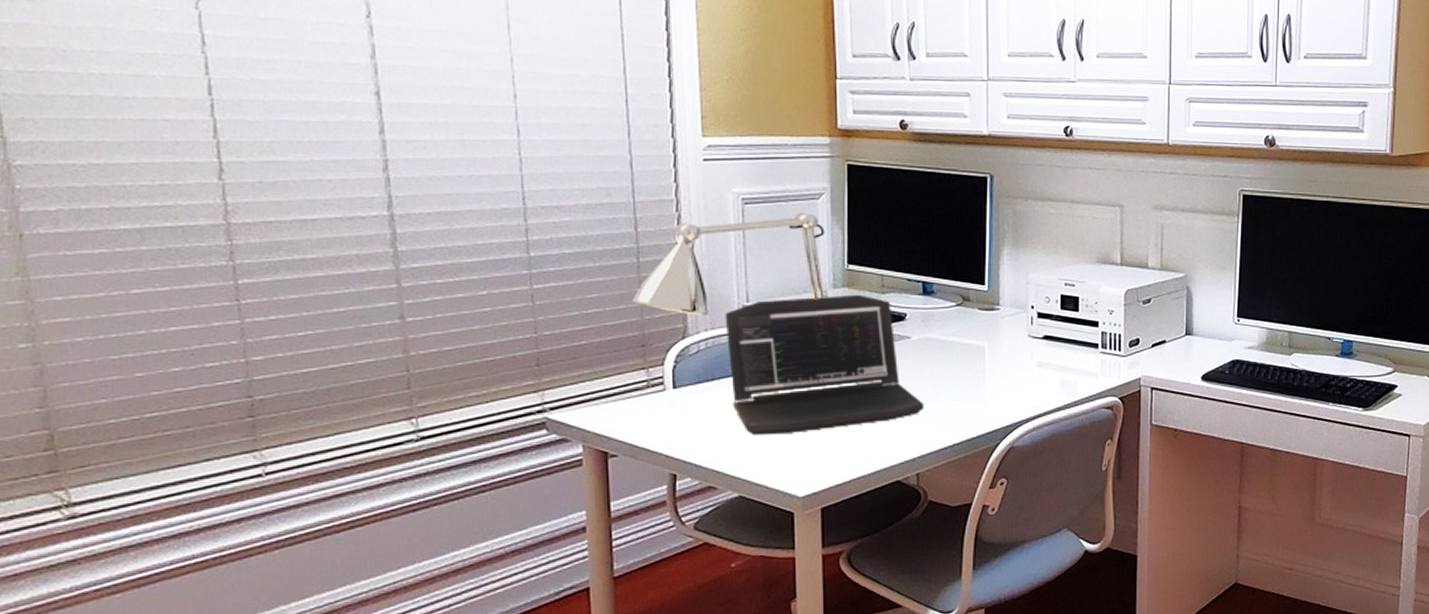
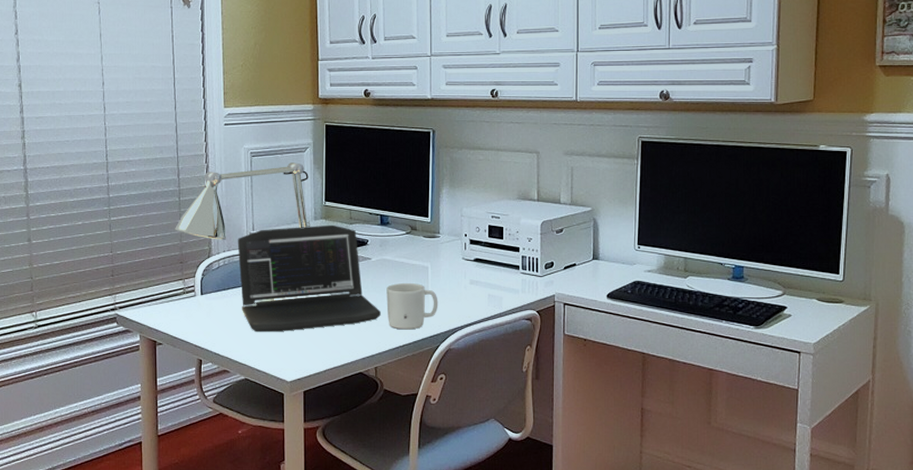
mug: none [931,366,998,426] -> present [386,282,438,330]

